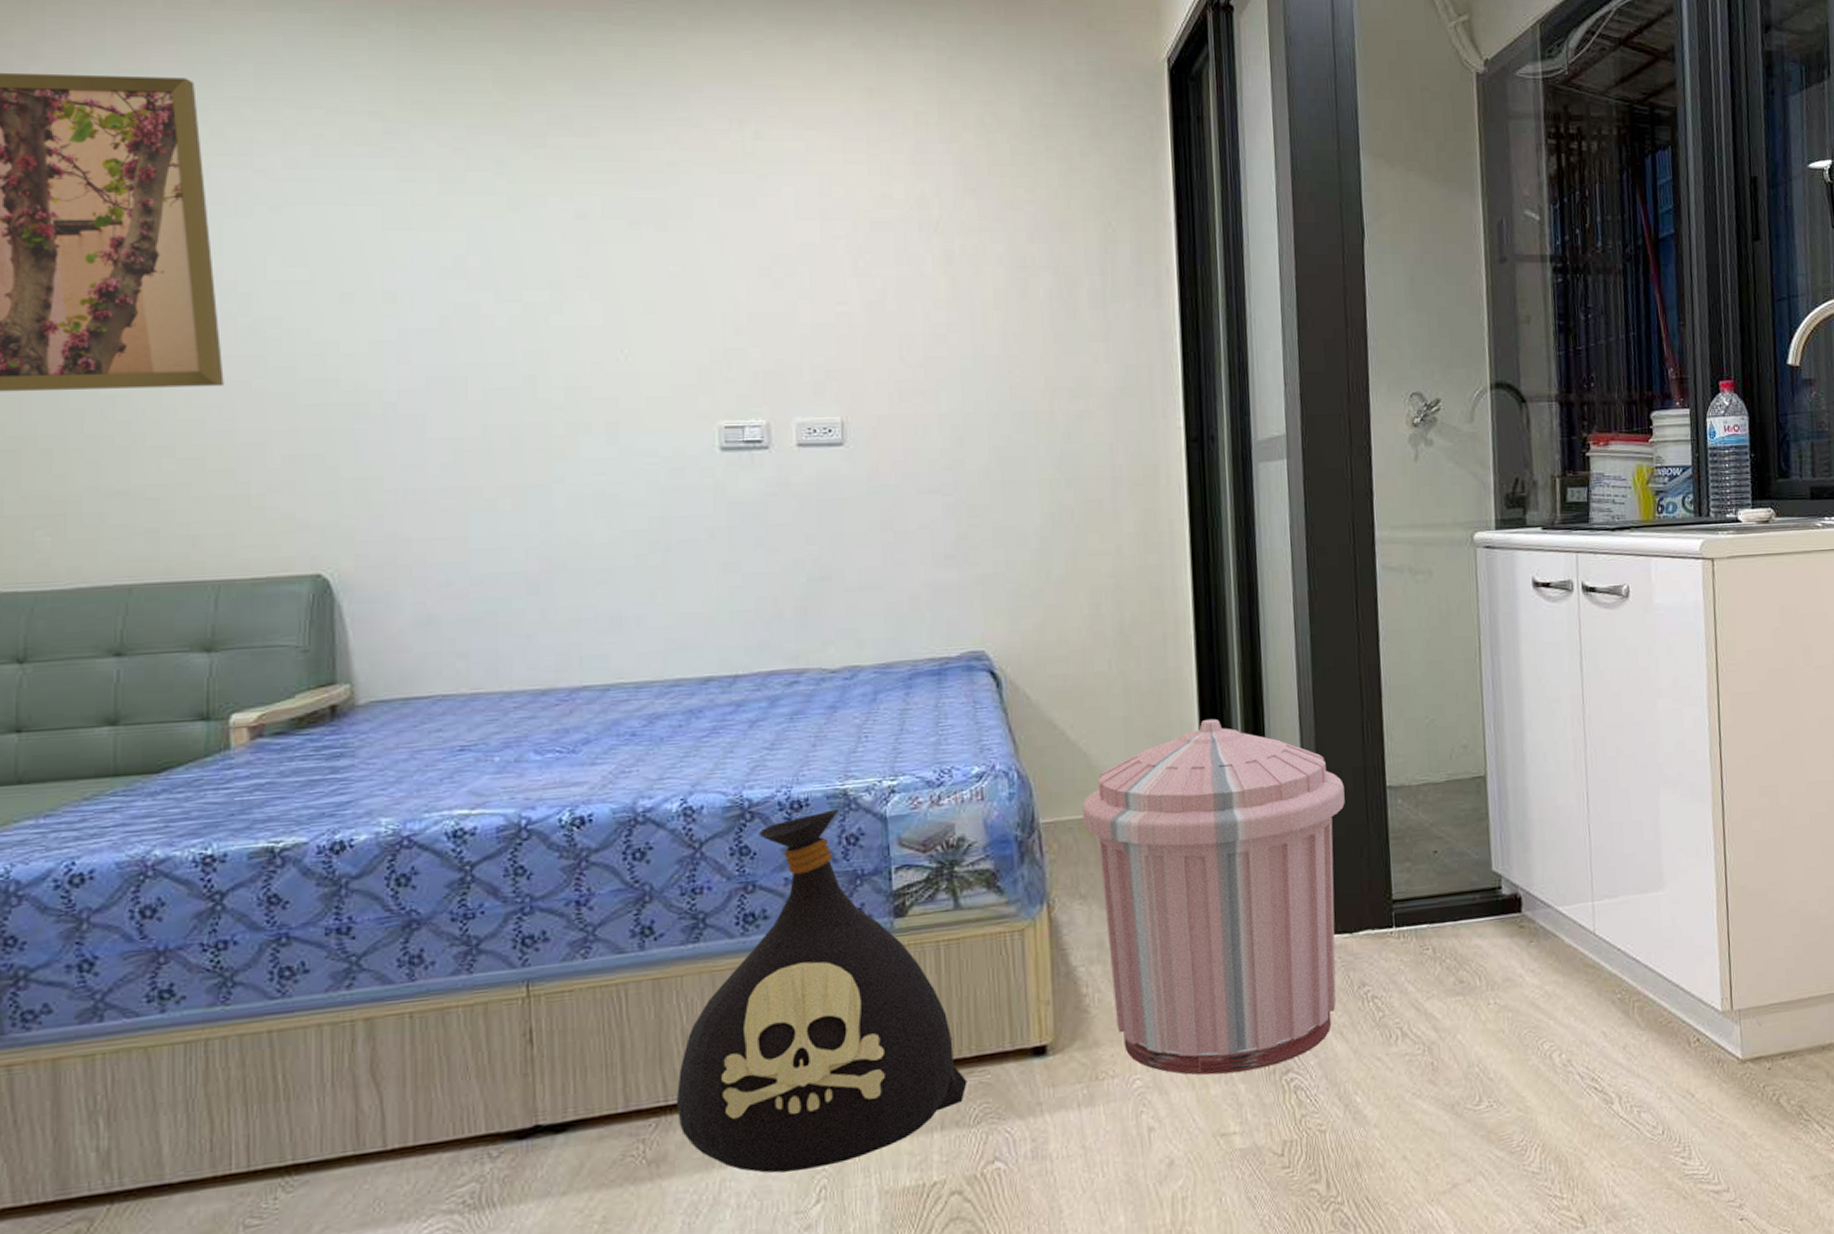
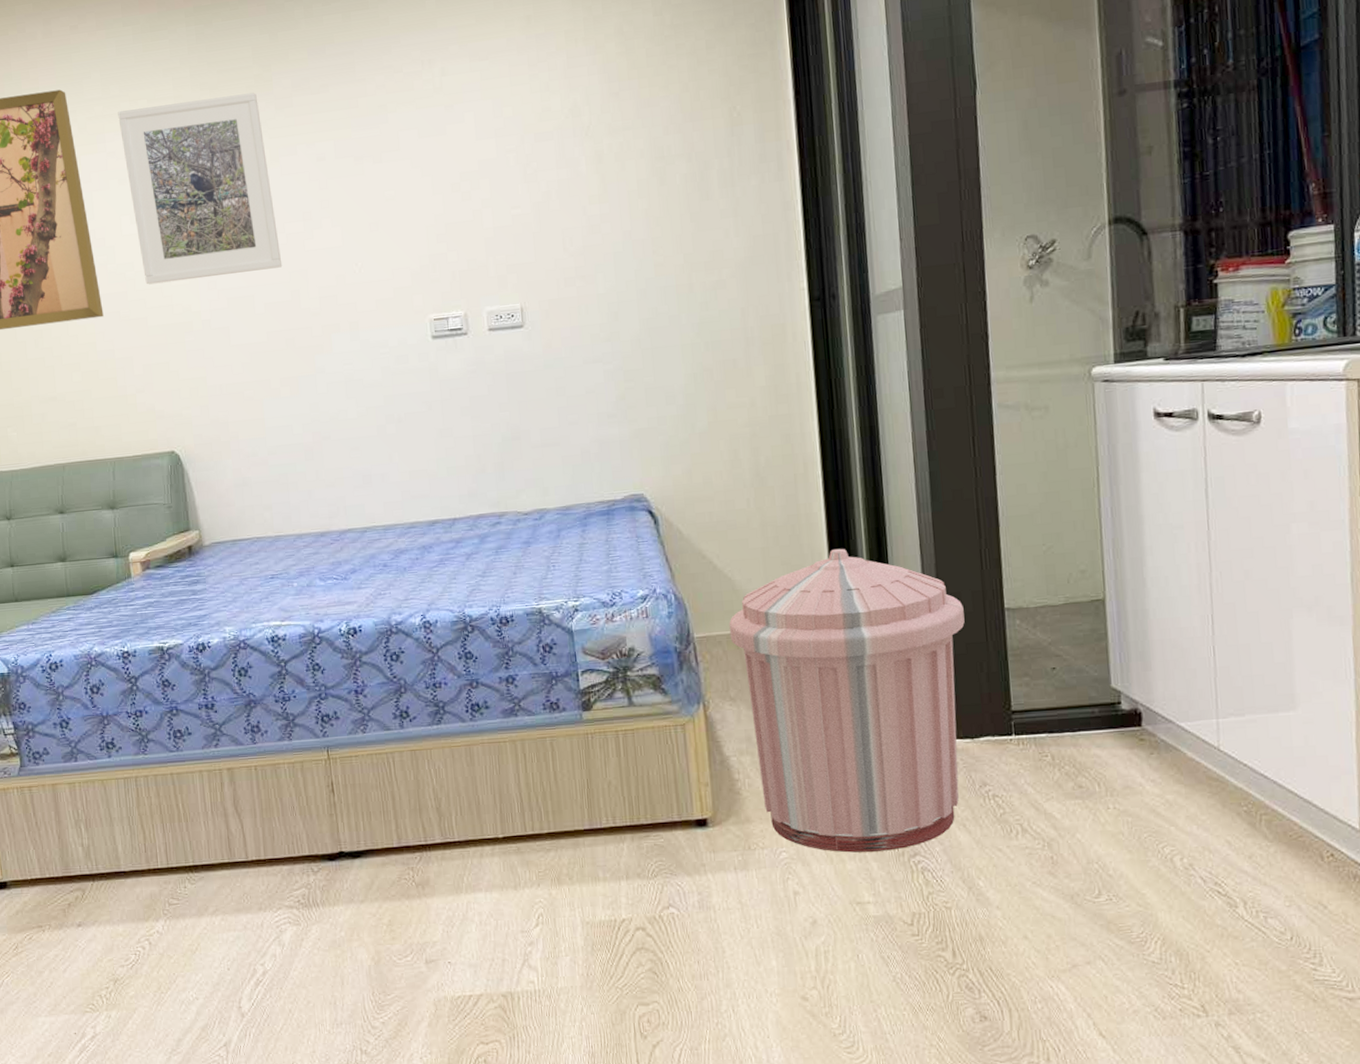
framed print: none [277,119,514,349] -> present [118,92,283,285]
bag: present [676,809,967,1173] -> none [432,624,645,901]

